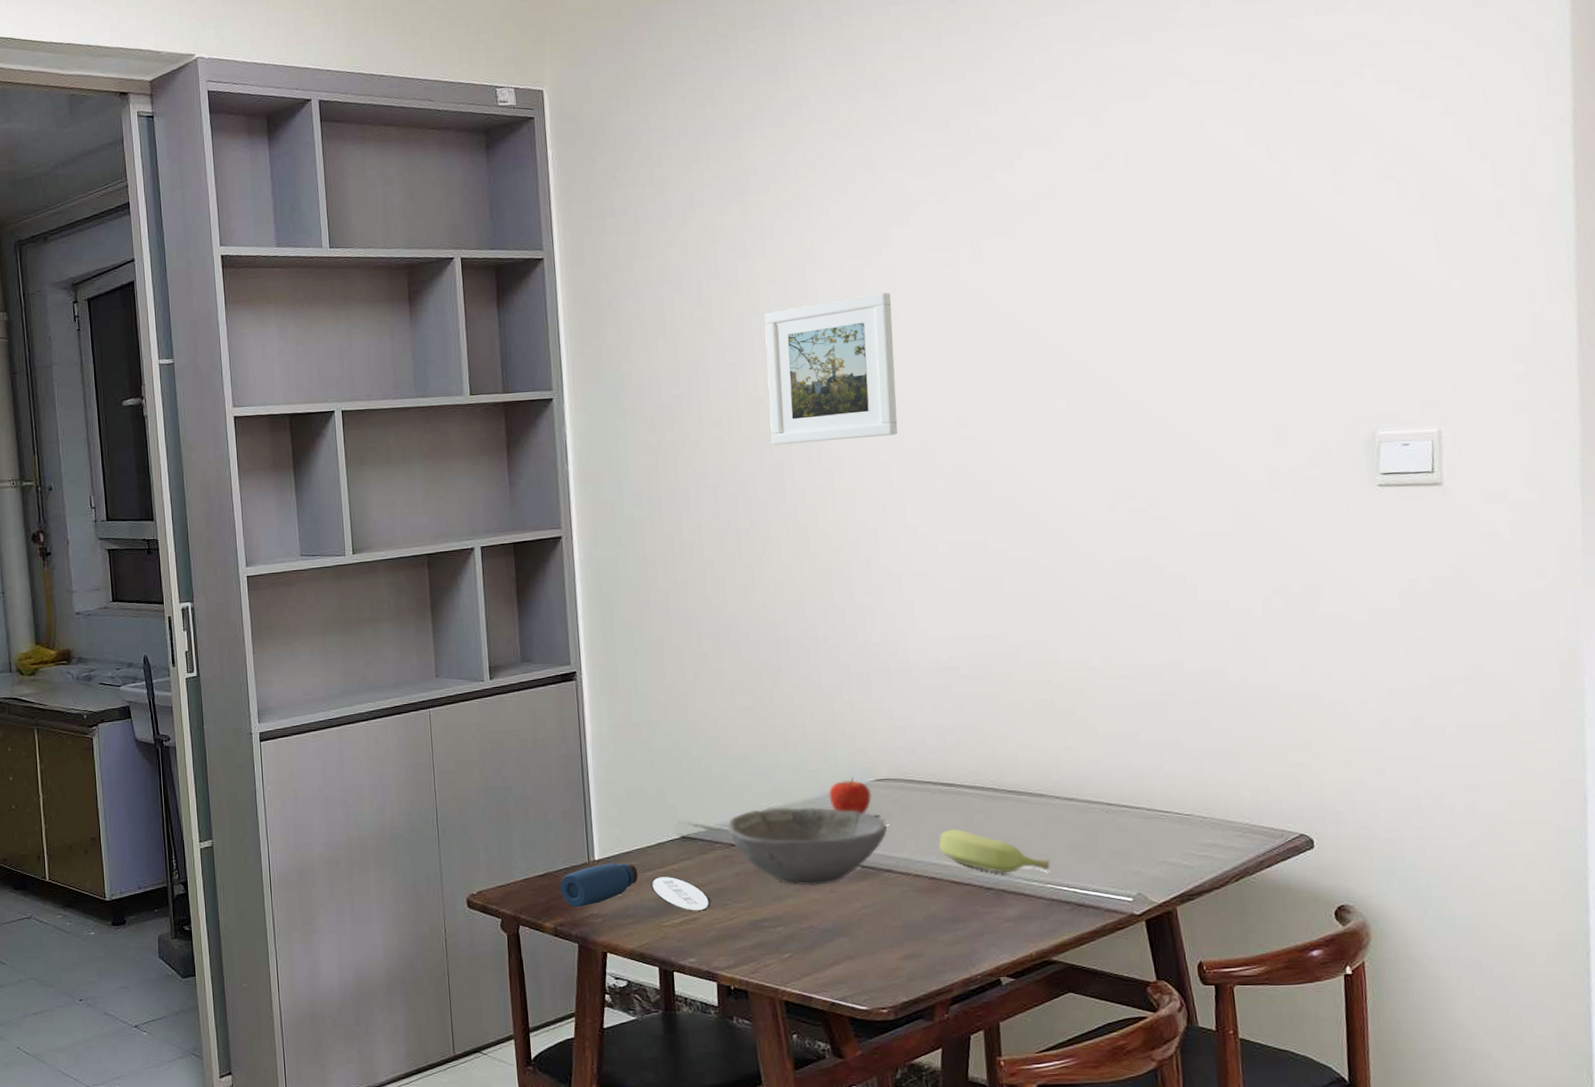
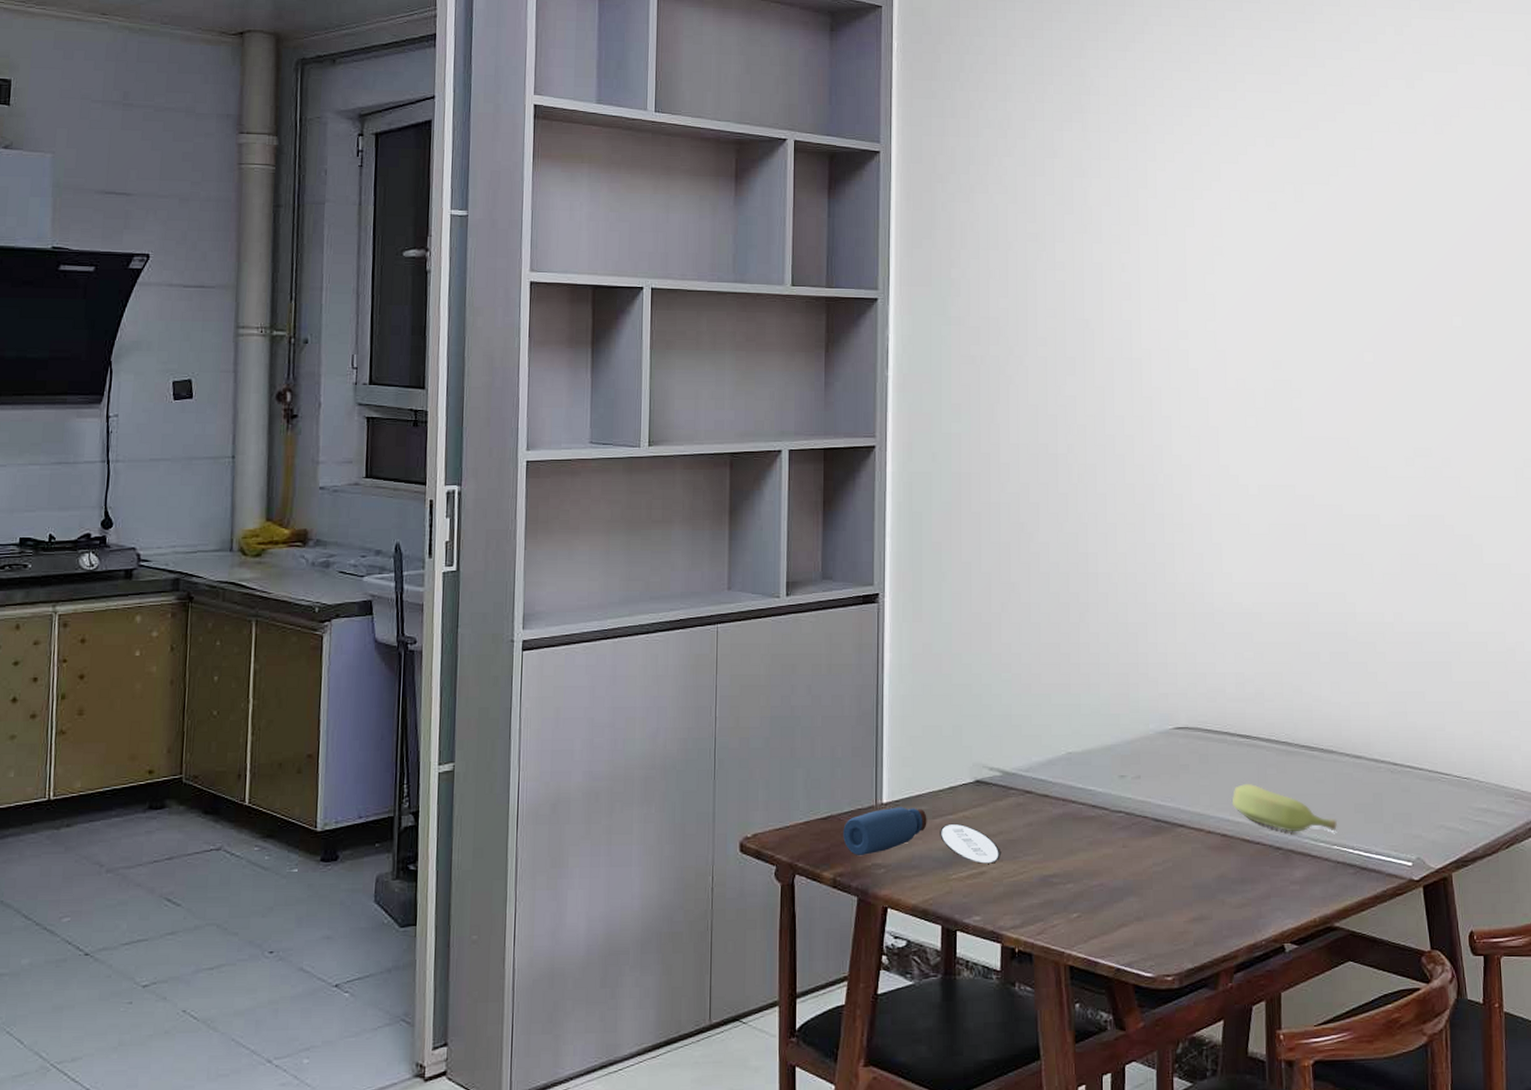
bowl: present [727,807,888,886] -> none [1023,752,1184,839]
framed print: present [764,293,898,446] -> none [1094,227,1218,371]
fruit: present [828,777,872,814] -> none [1128,724,1171,763]

